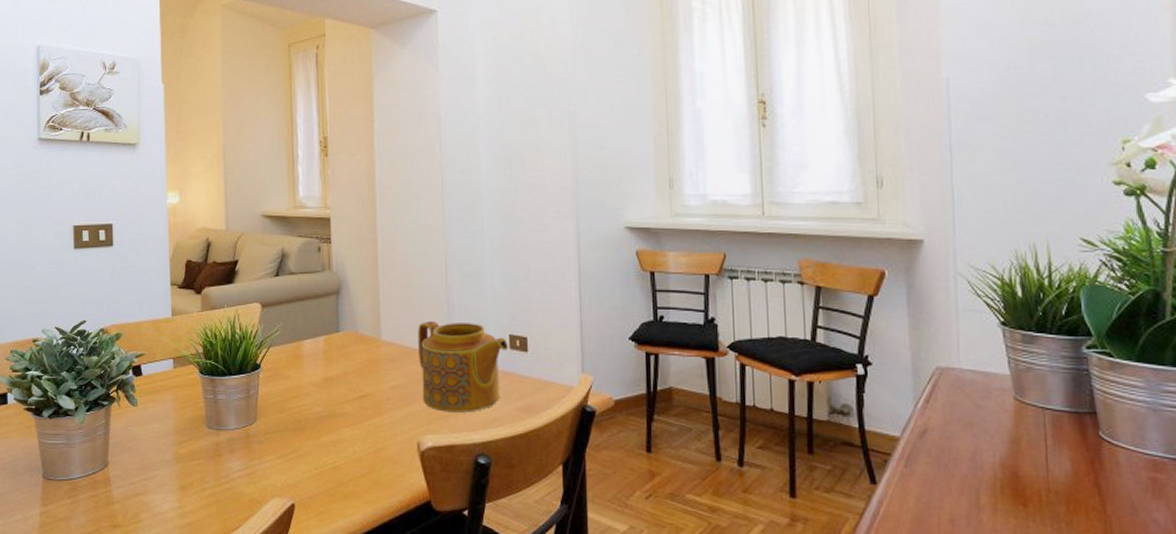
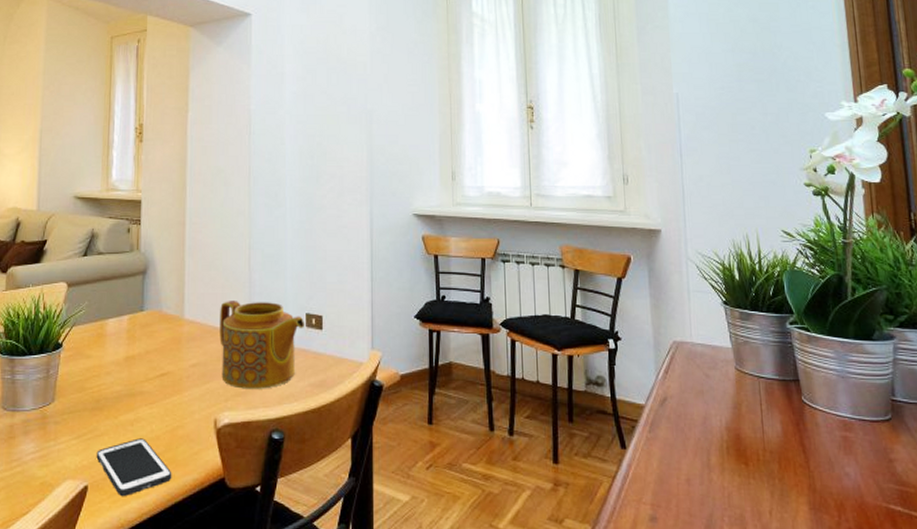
cell phone: none [301,459,378,516] -> present [96,438,172,497]

